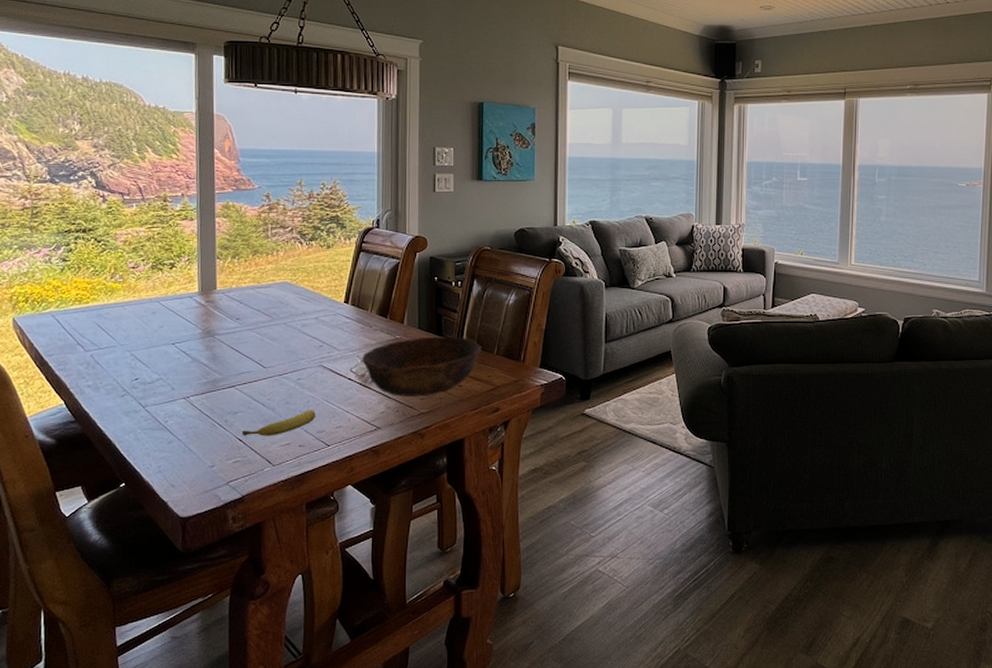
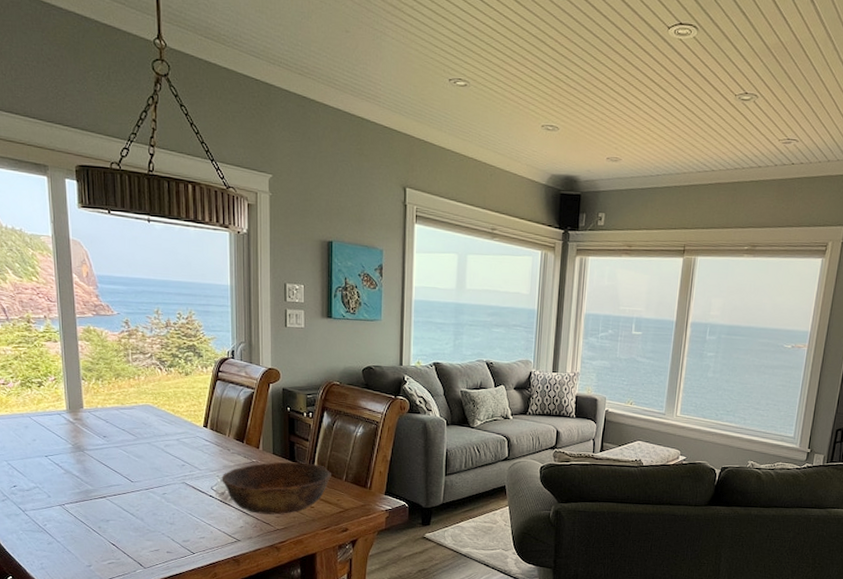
fruit: present [243,410,316,436] -> none [115,521,181,543]

